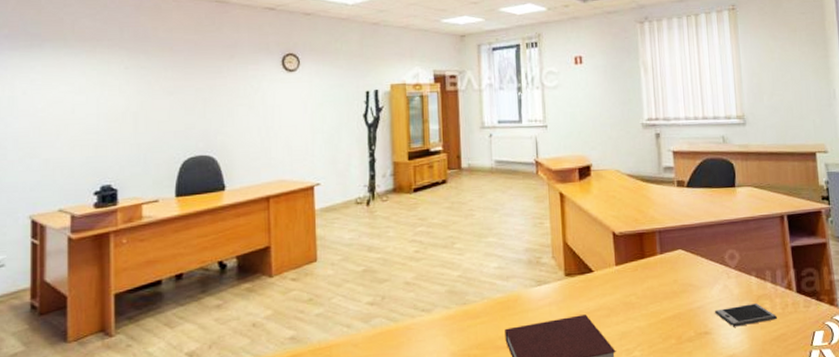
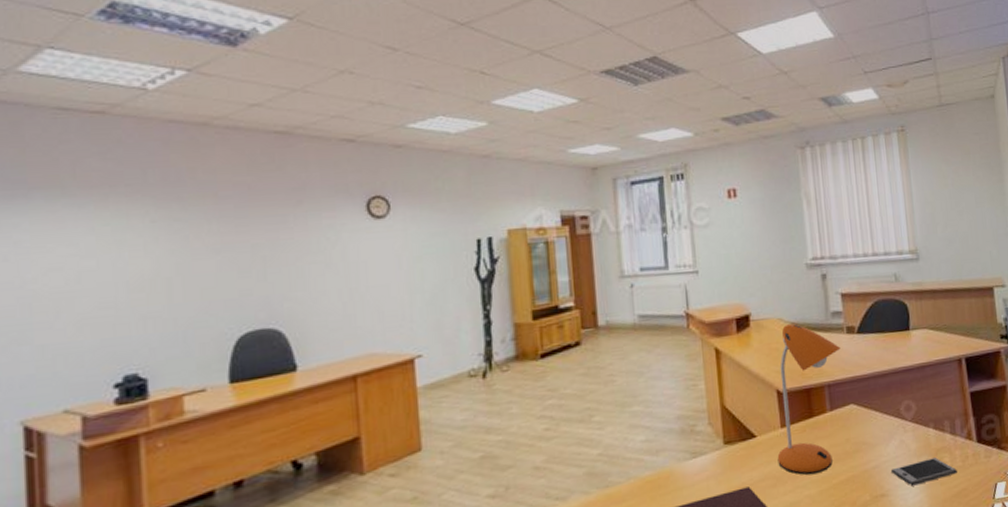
desk lamp: none [611,175,671,309] -> present [777,324,841,475]

